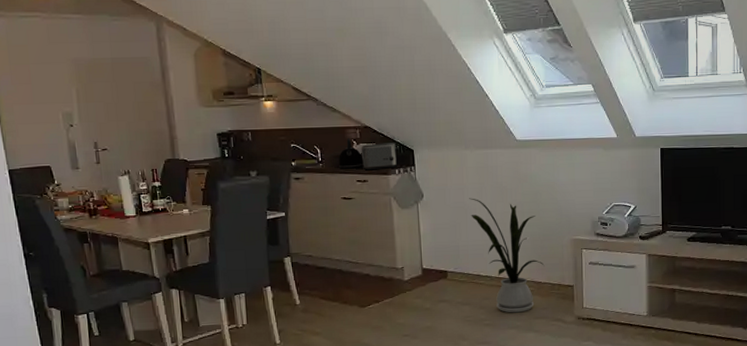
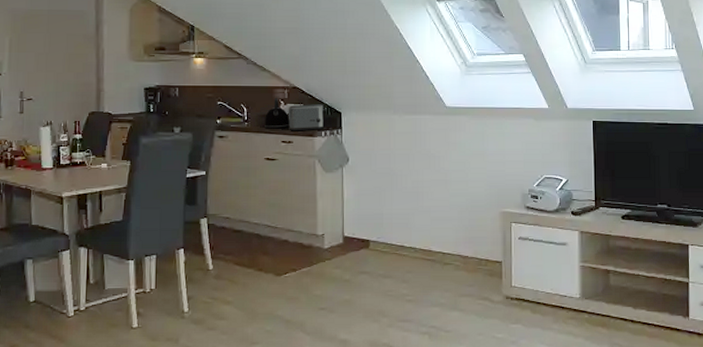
house plant: present [469,198,545,313] -> none [395,164,472,289]

